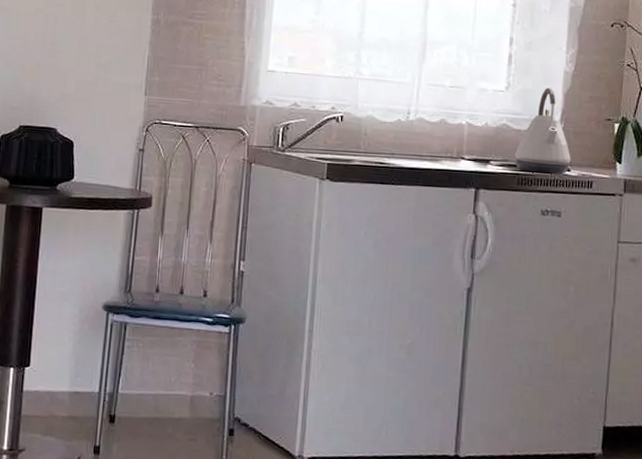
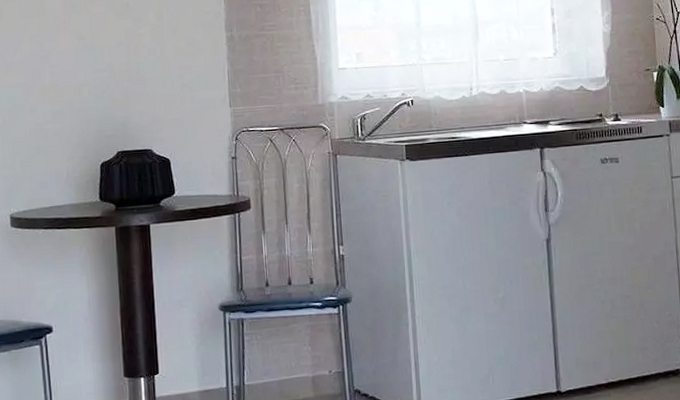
kettle: present [514,88,571,175] -> none [570,49,620,128]

